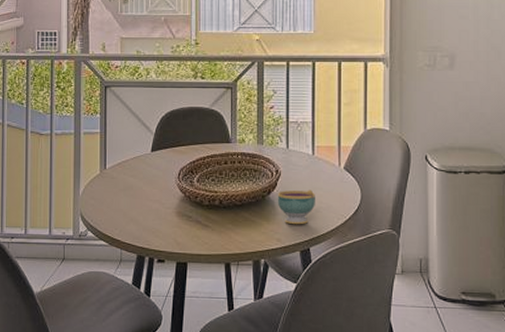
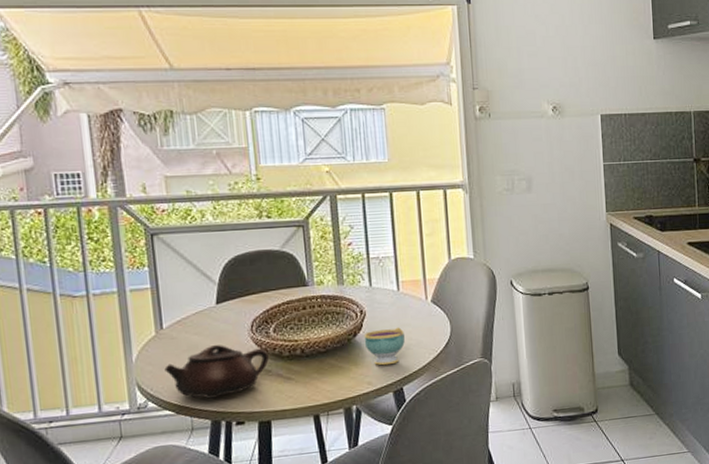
teapot: none [104,187,191,235] -> present [164,344,269,399]

